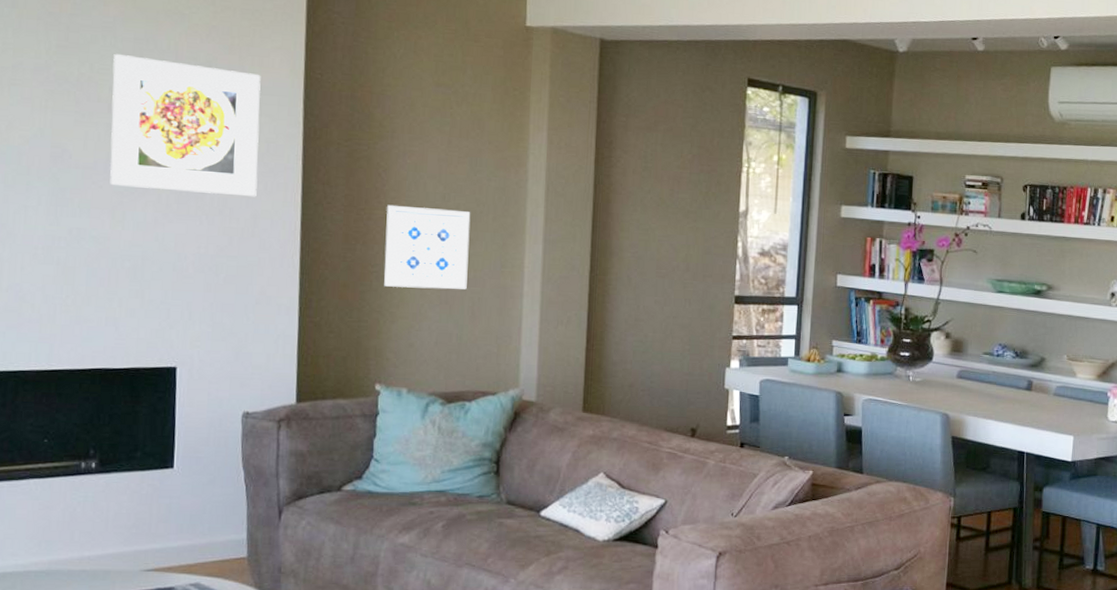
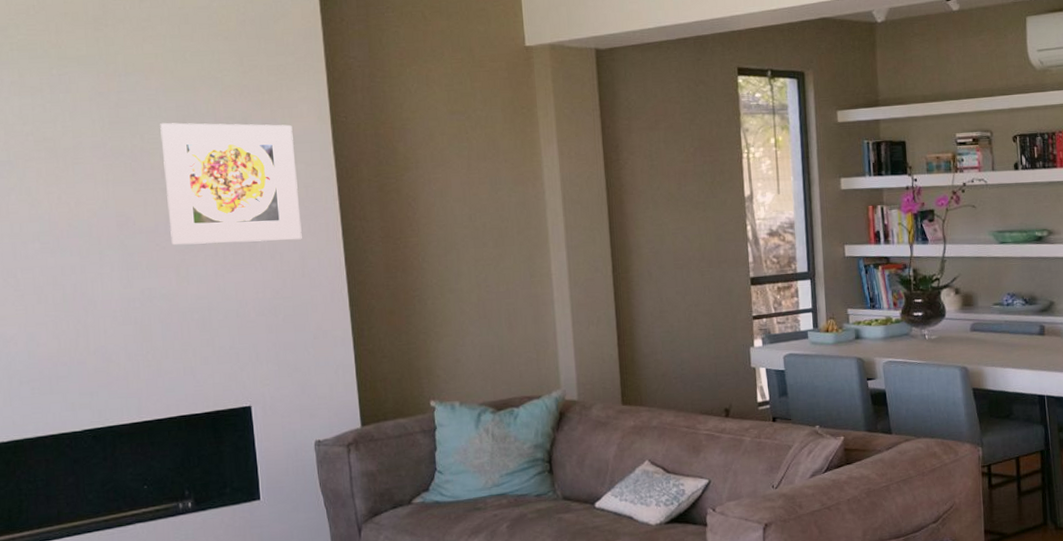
wall art: present [384,204,471,289] -> none [420,228,502,308]

